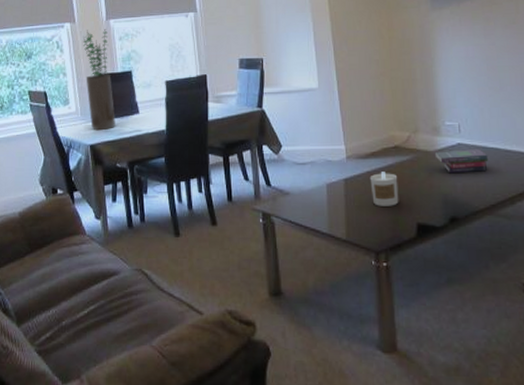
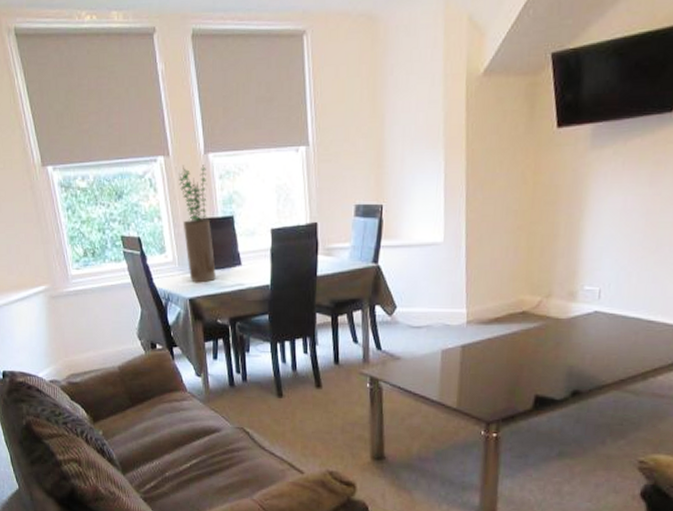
candle: present [369,171,399,206] -> none [489,339,521,377]
books: present [434,149,489,174] -> none [566,318,627,344]

